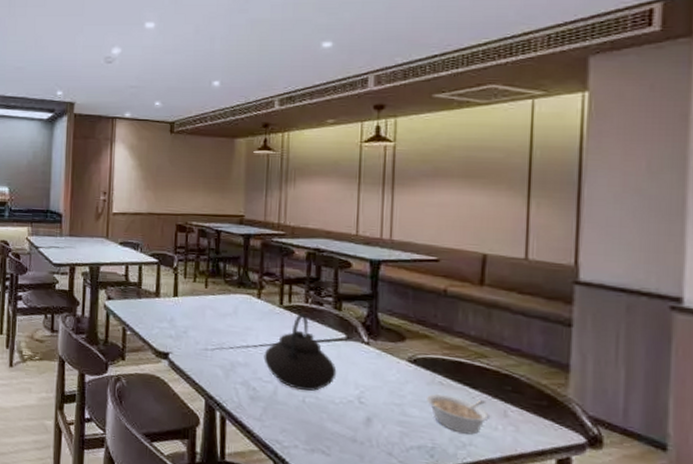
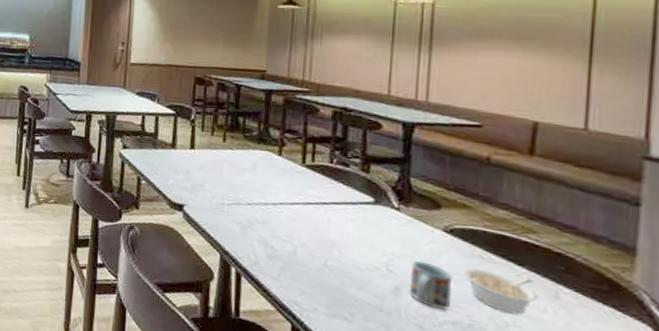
teapot: present [263,313,337,391] -> none [283,173,363,255]
cup: none [379,391,418,436] -> present [409,260,453,310]

